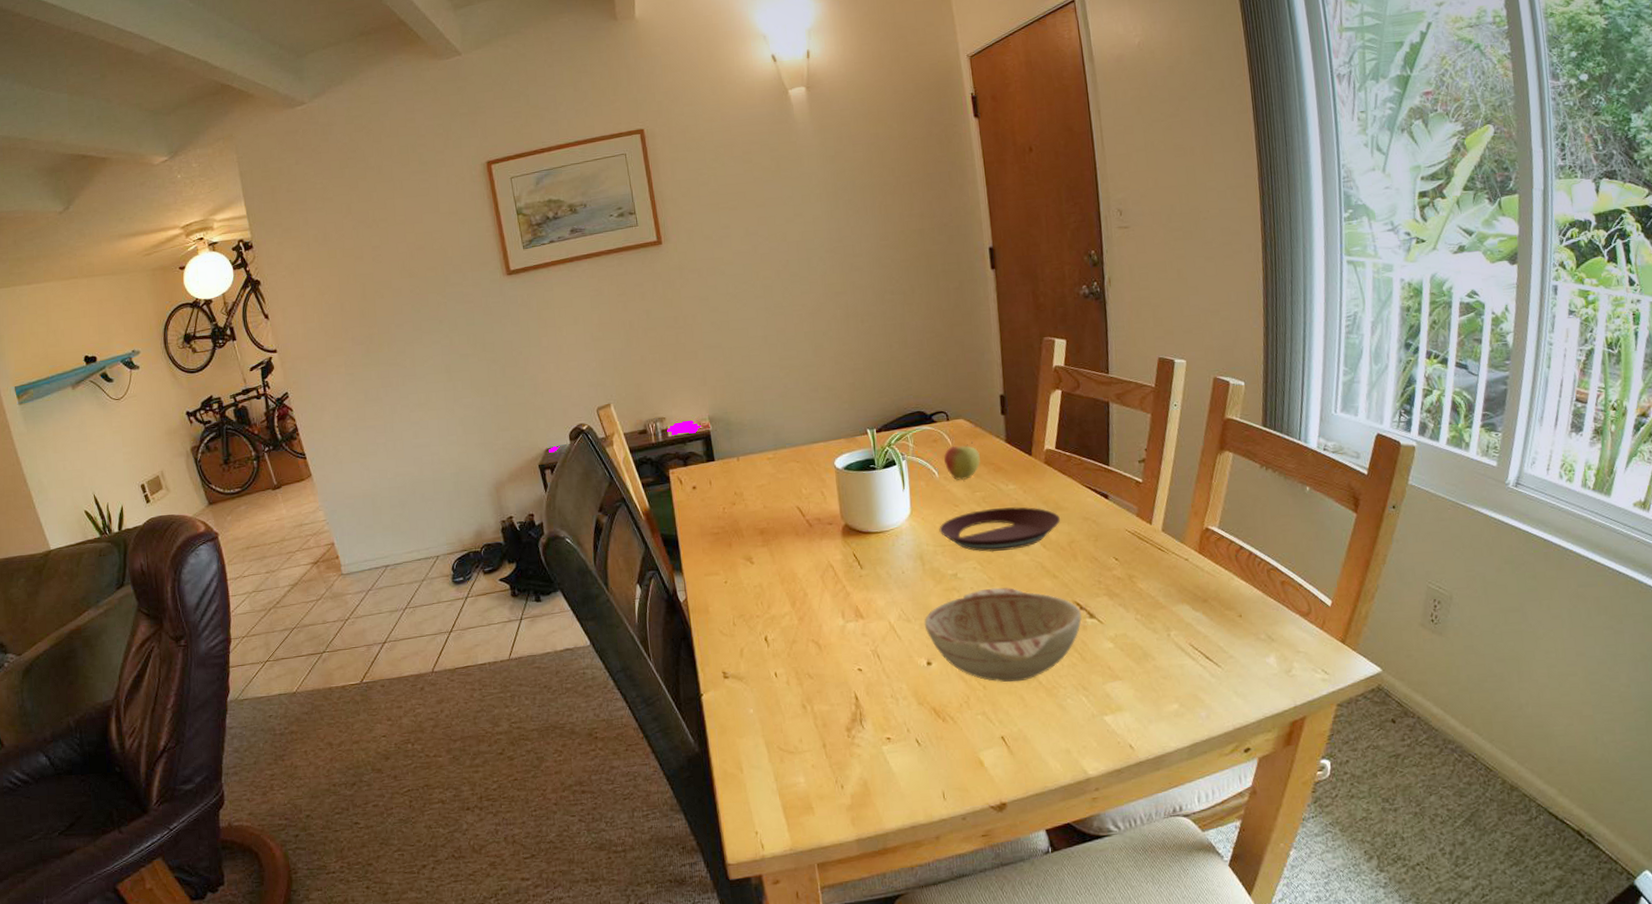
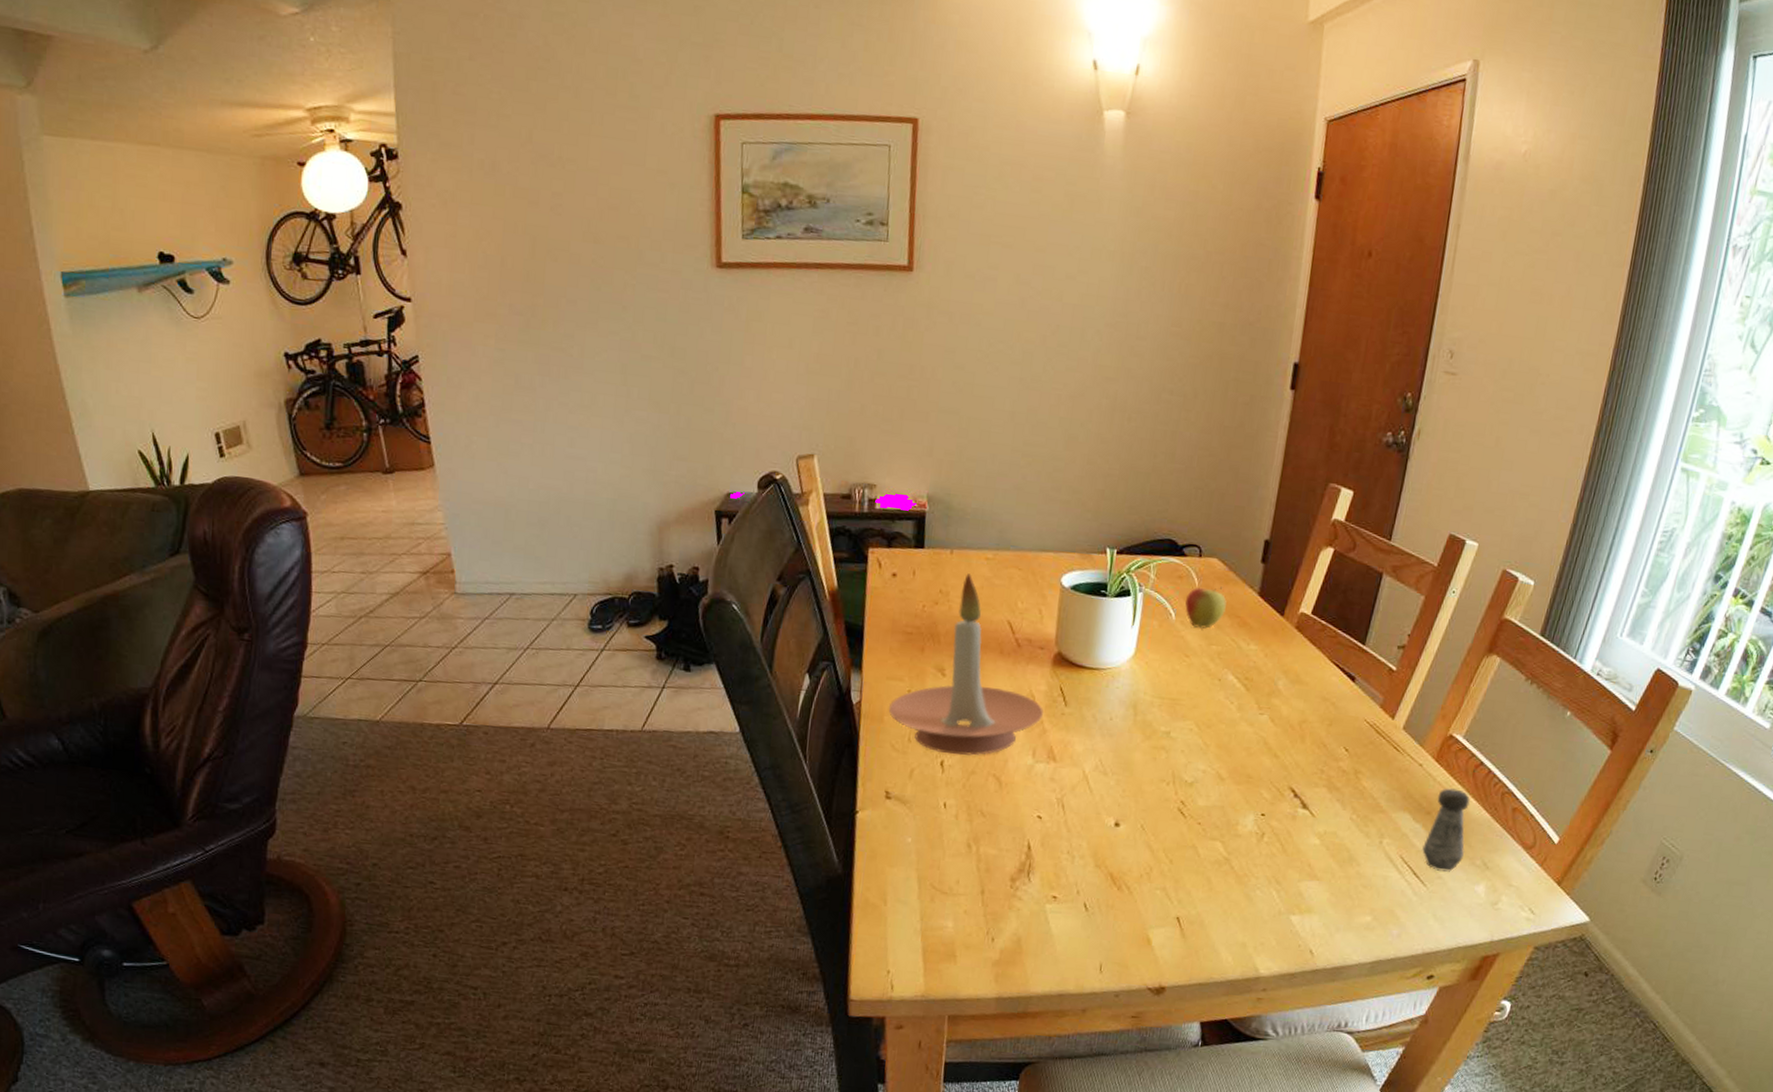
candle holder: none [711,474,844,630] -> present [888,573,1043,756]
decorative bowl: present [924,587,1083,683] -> none [1121,754,1295,863]
plate: present [939,507,1061,553] -> none [1161,665,1298,718]
salt shaker: none [1207,574,1248,651] -> present [1421,788,1471,872]

